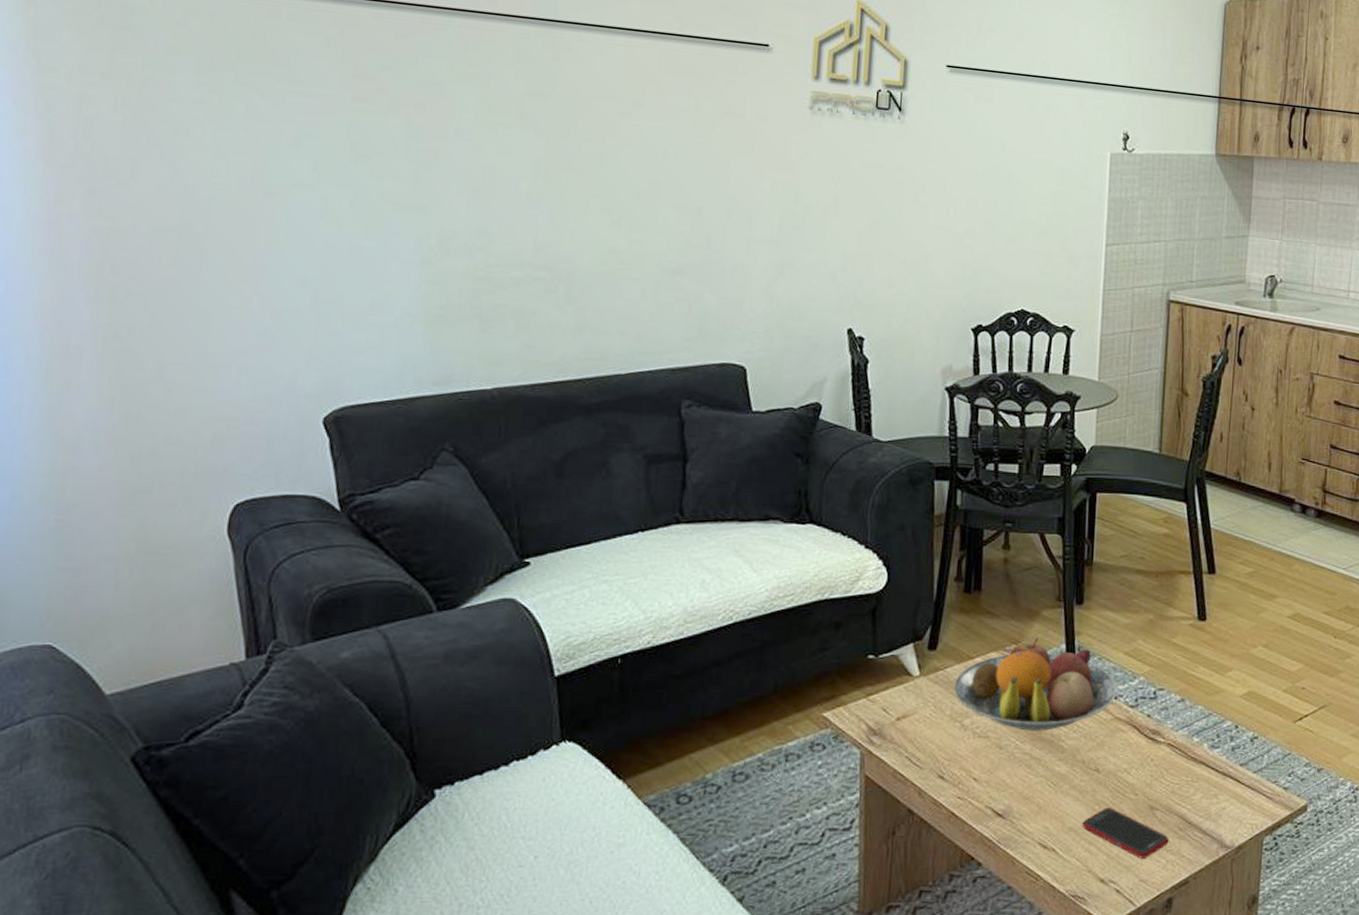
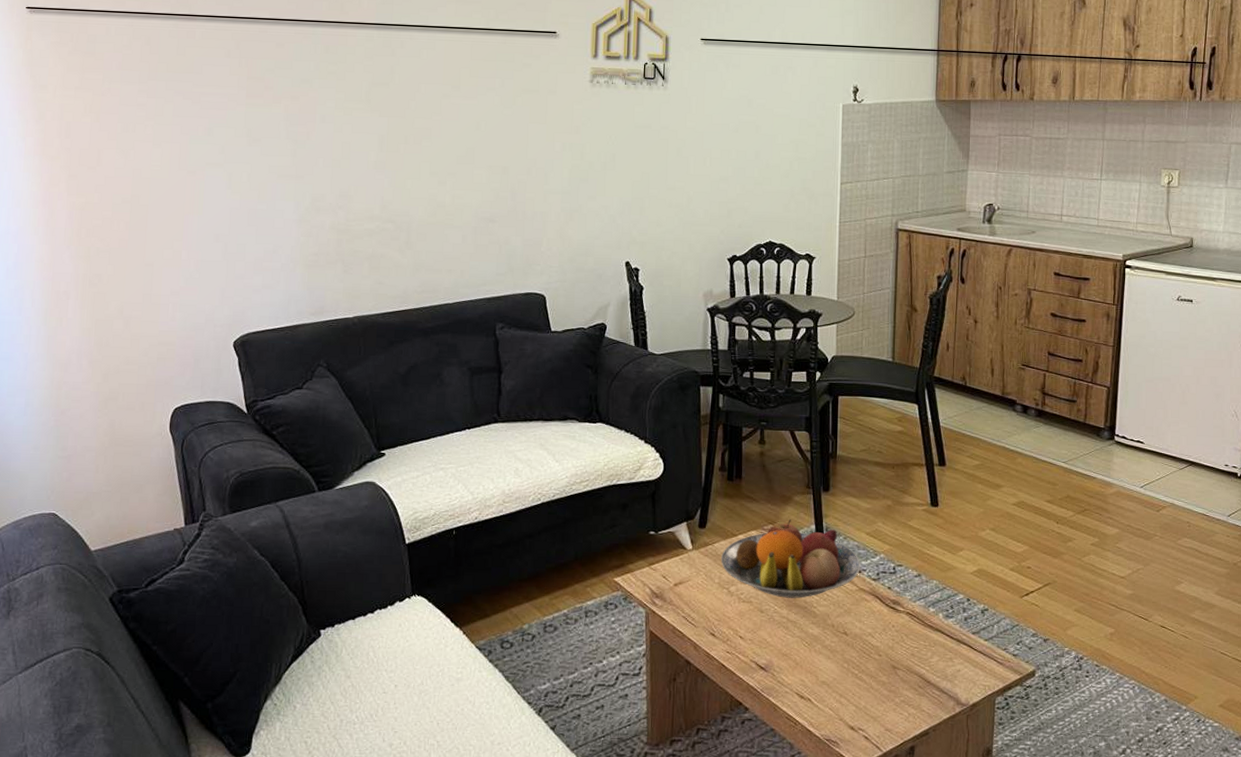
cell phone: present [1082,807,1169,858] -> none [833,665,910,711]

